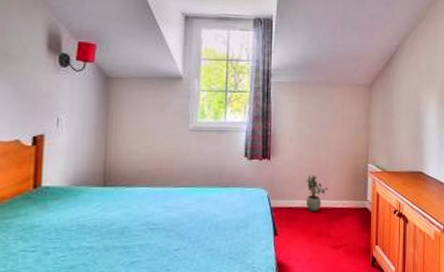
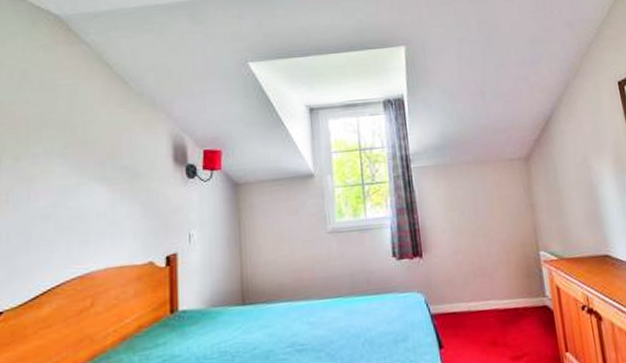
potted plant: present [305,174,328,213] -> none [467,270,496,317]

